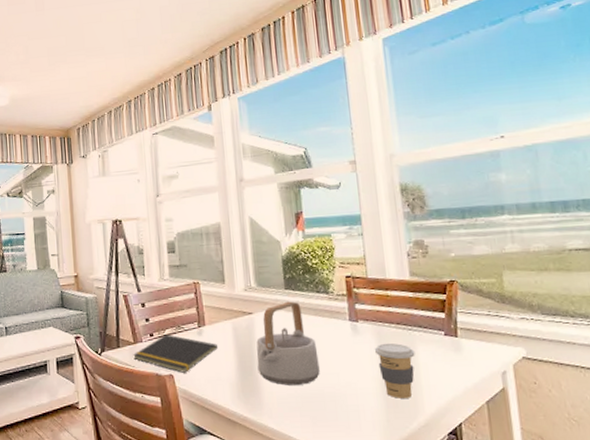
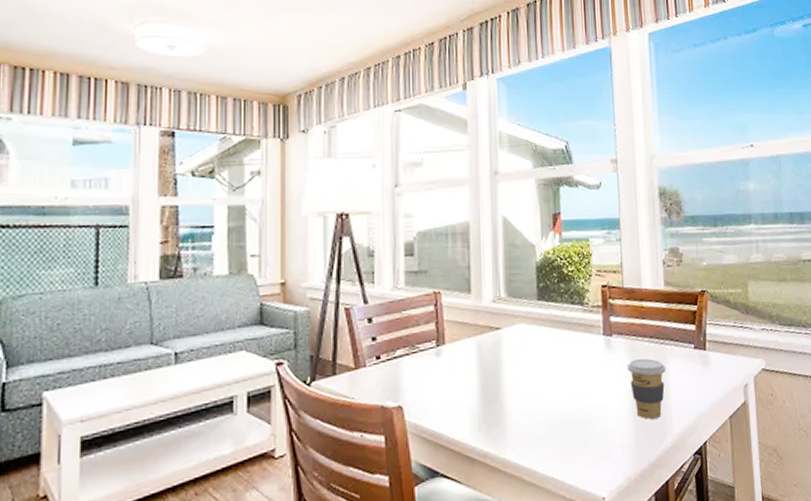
notepad: present [133,334,218,373] -> none [353,356,458,403]
teapot: present [256,301,320,385] -> none [502,314,571,412]

